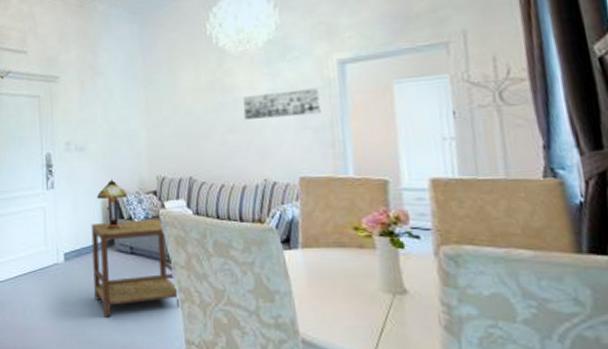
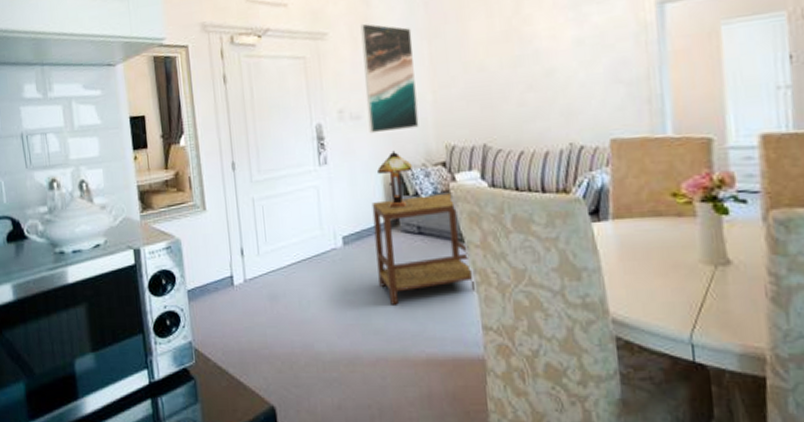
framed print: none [88,70,135,164] -> present [360,23,419,134]
wall art: present [243,87,321,120] -> none [544,32,636,75]

